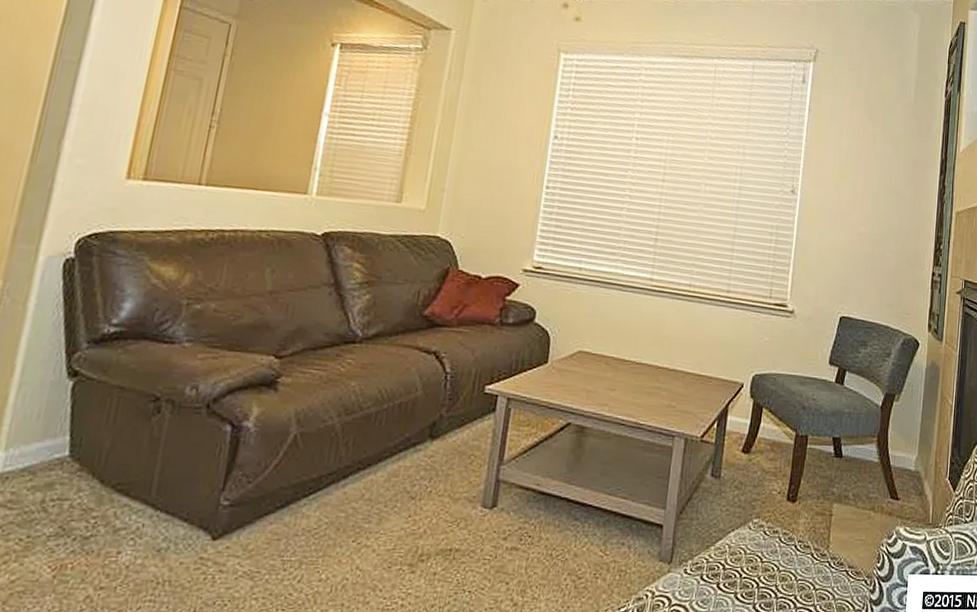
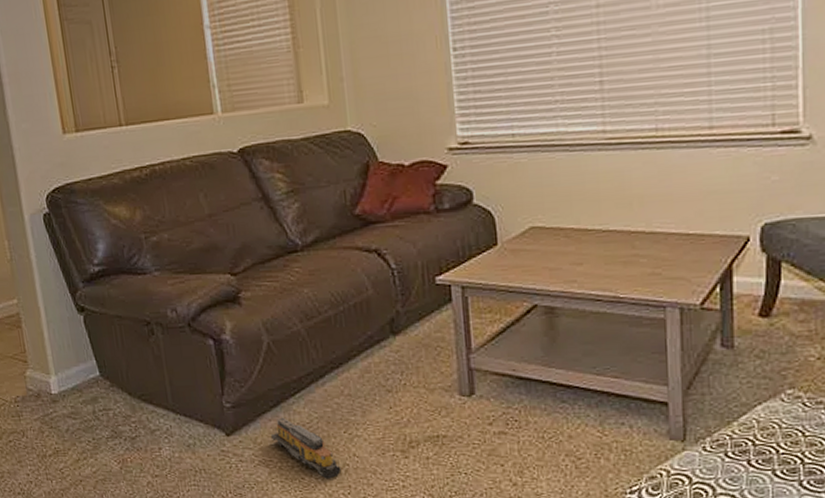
toy train: none [267,520,339,596] -> present [271,417,342,479]

